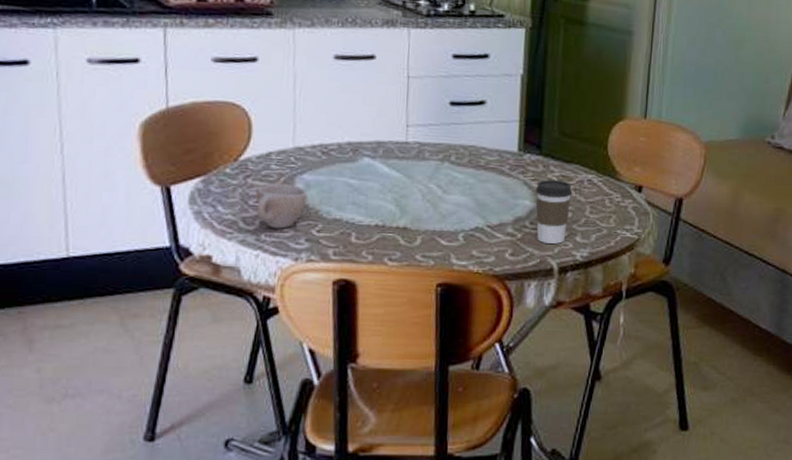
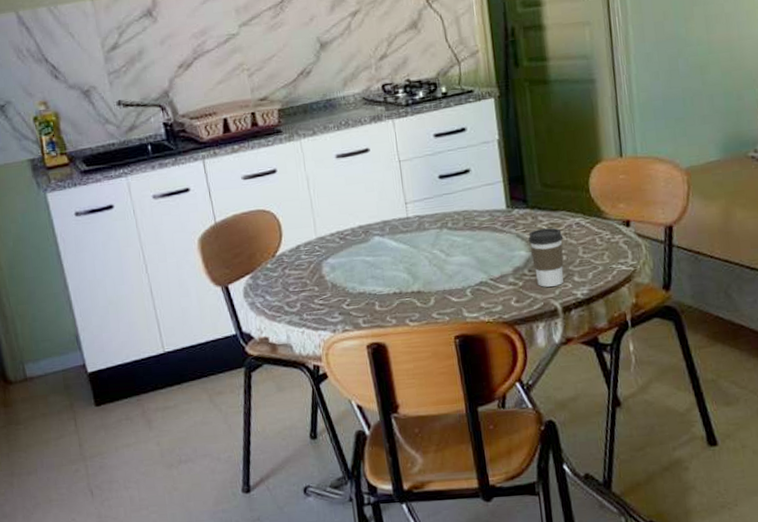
cup: present [255,182,308,229] -> none [293,269,335,308]

